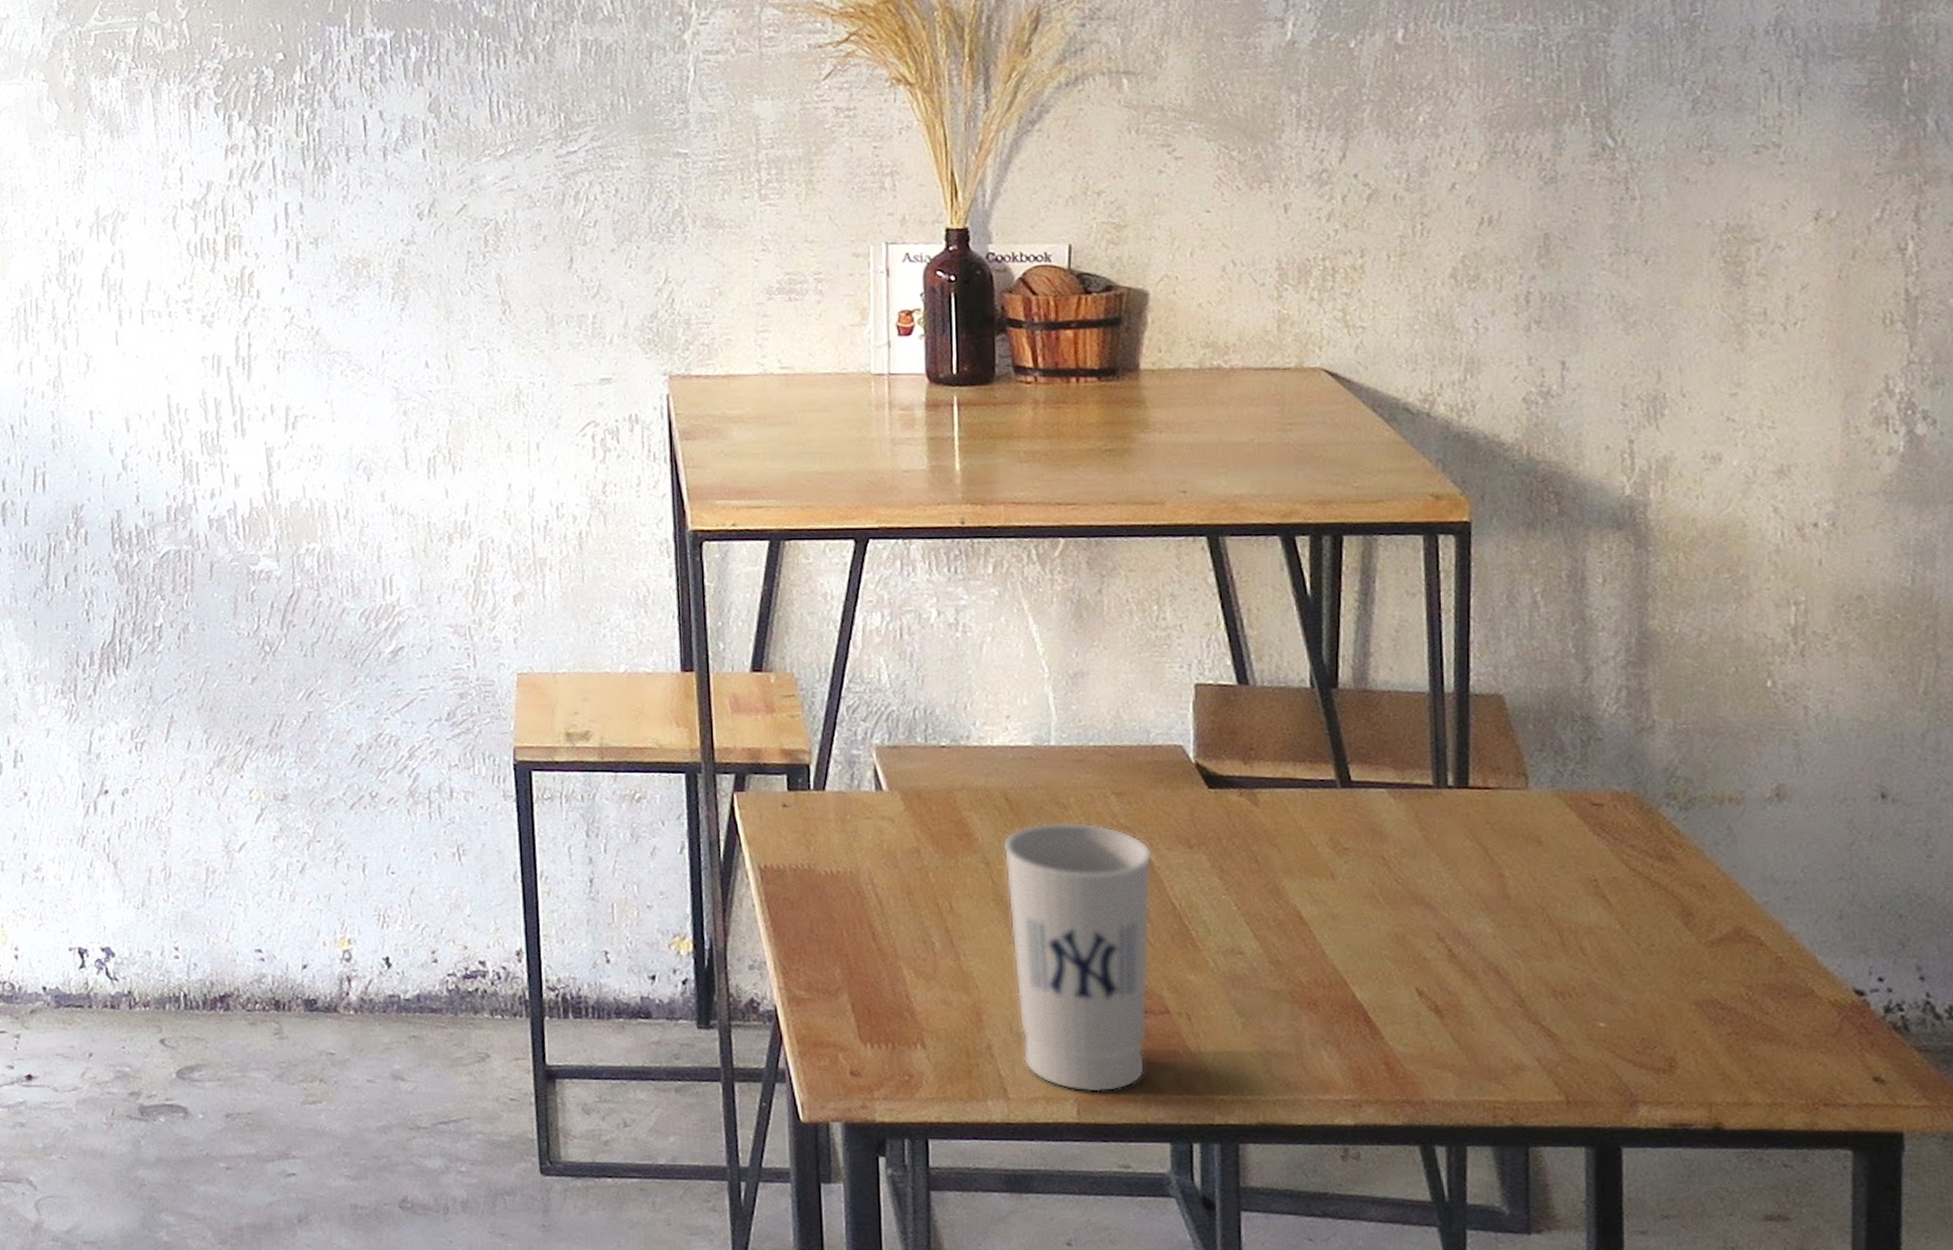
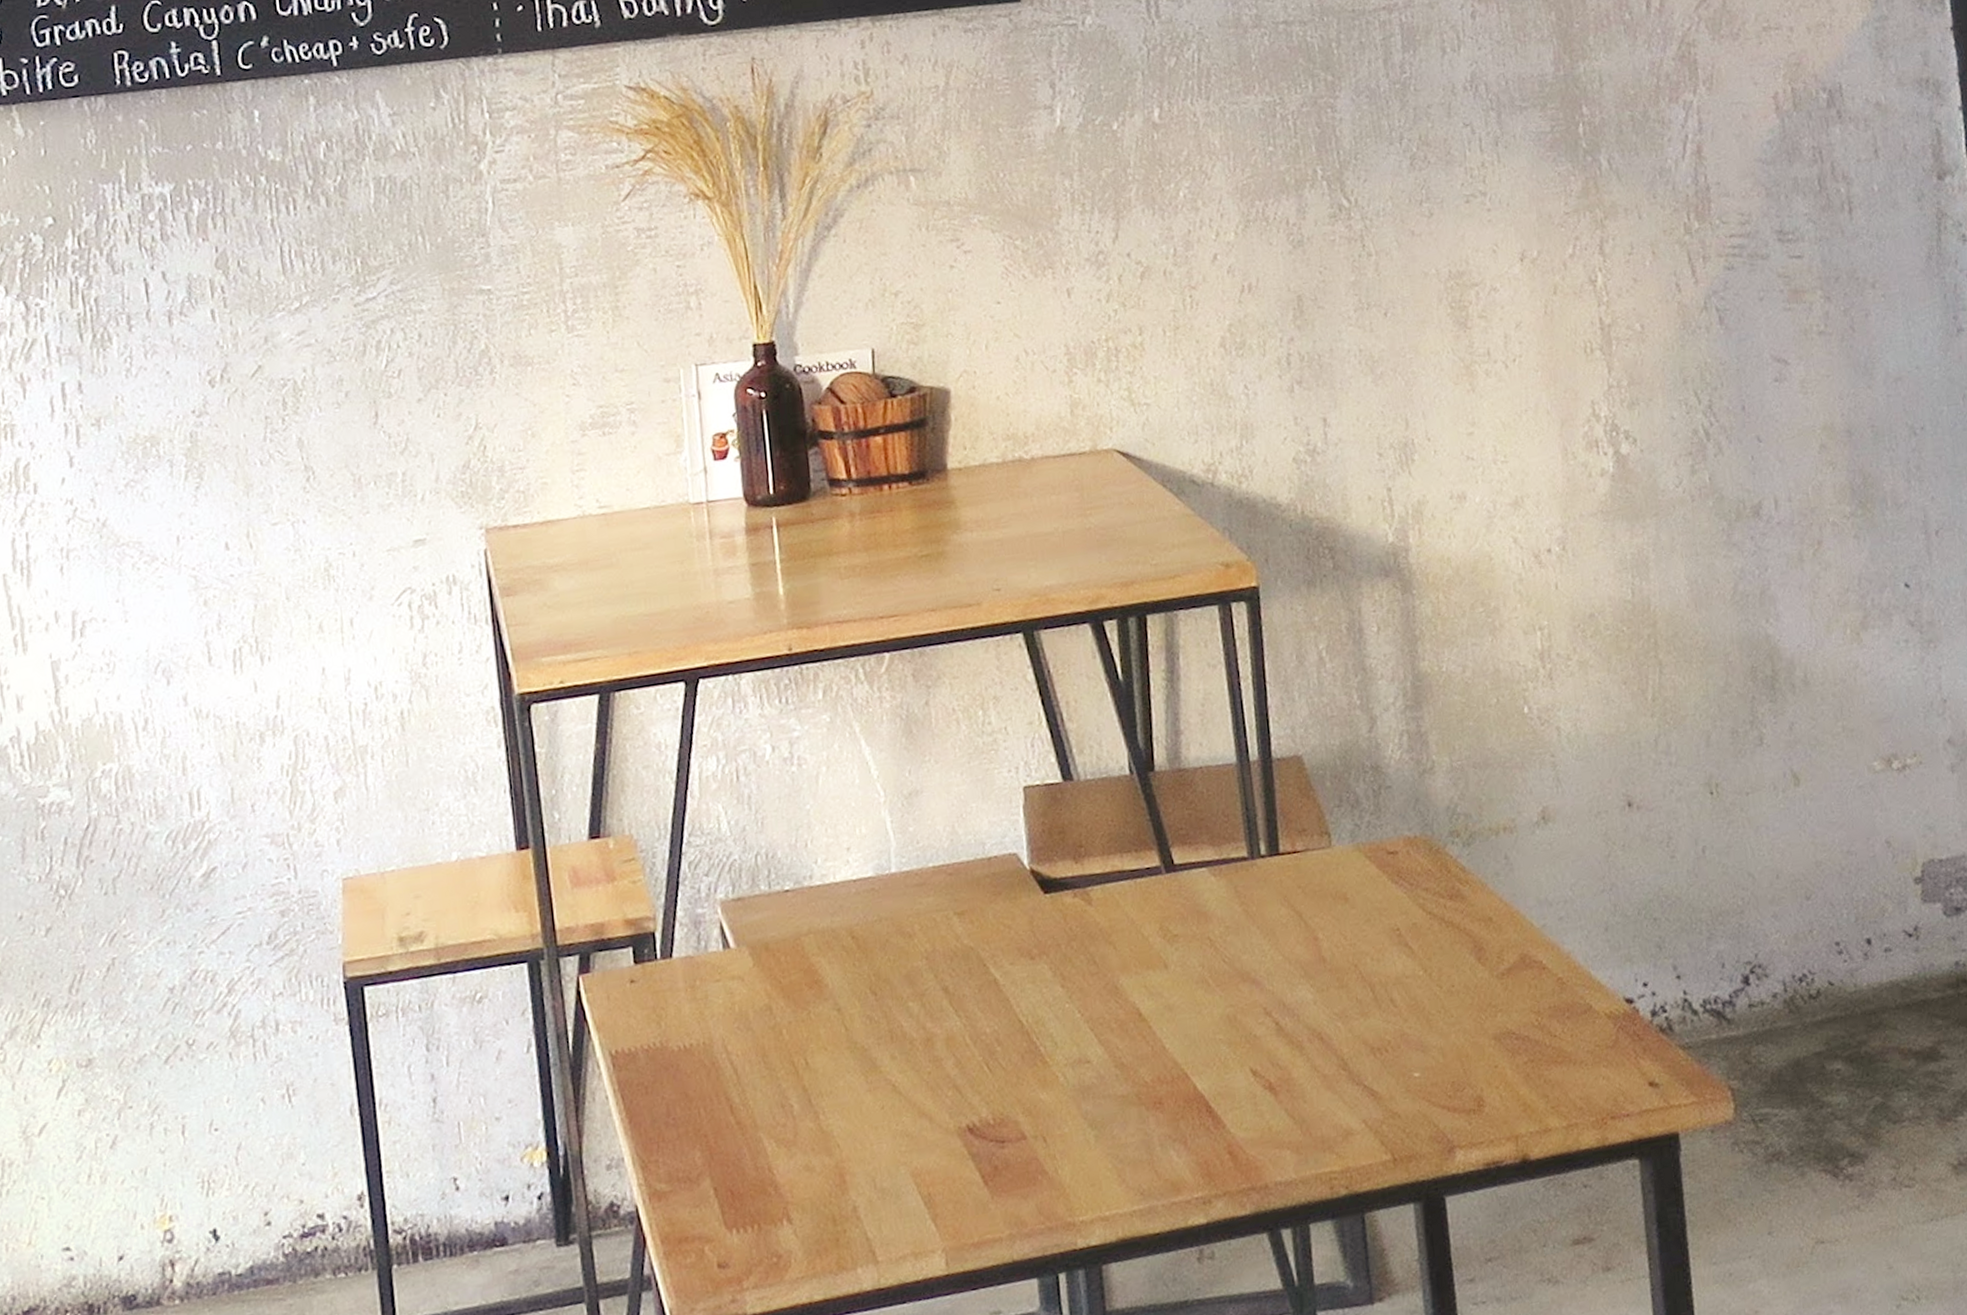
cup: present [1002,822,1153,1093] -> none [852,949,1008,1241]

